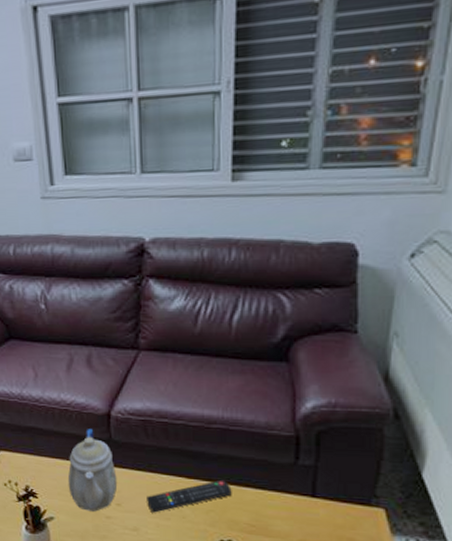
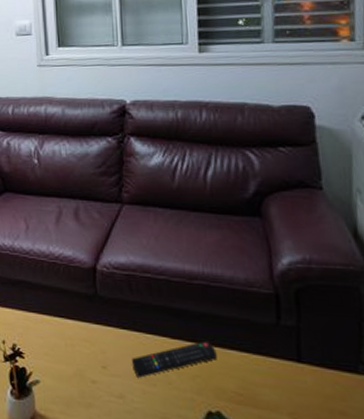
teapot: present [67,429,118,512] -> none [54,283,103,375]

